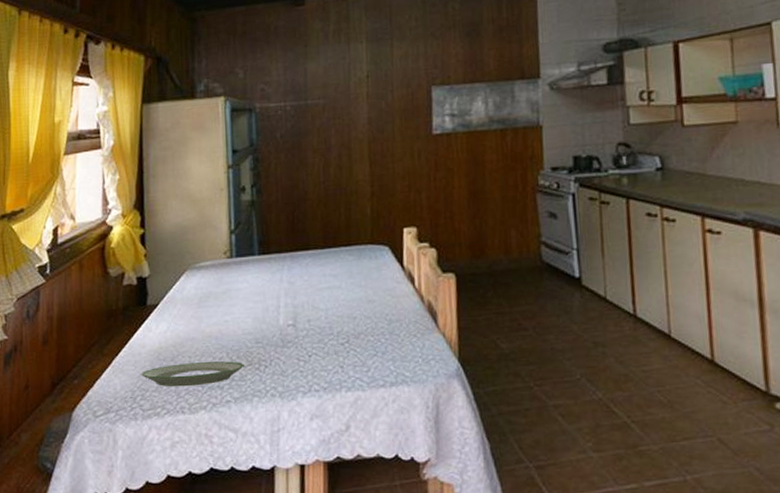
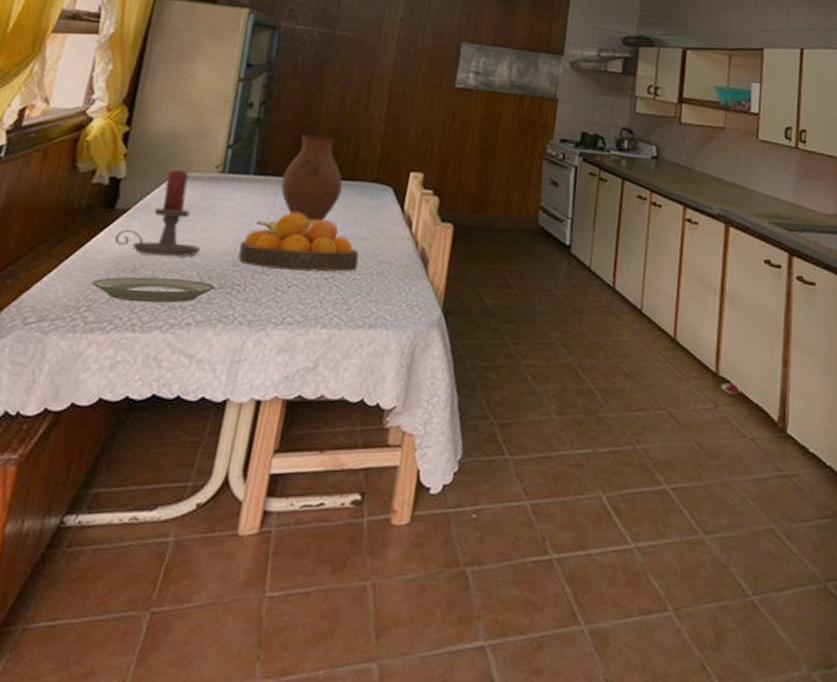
candle holder: none [151,261,225,343] -> present [114,169,201,257]
fruit bowl: none [258,284,370,341] -> present [237,212,359,272]
vase: none [284,207,341,292] -> present [280,134,343,222]

